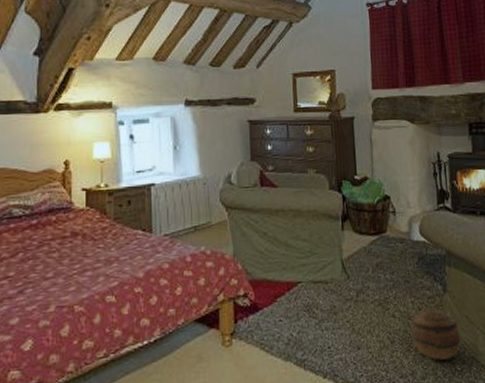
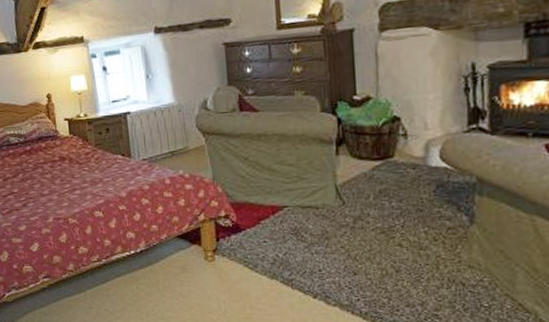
basket: present [410,309,461,361] -> none [422,240,490,294]

